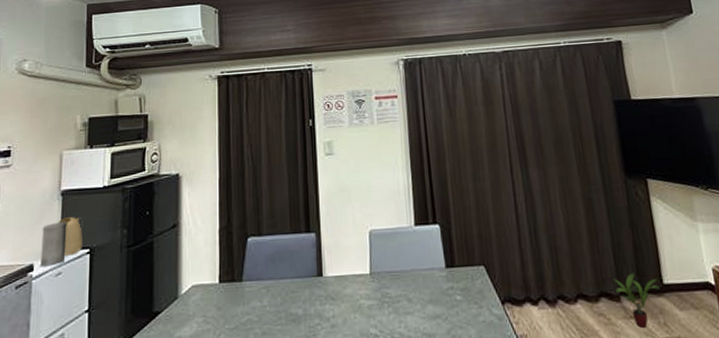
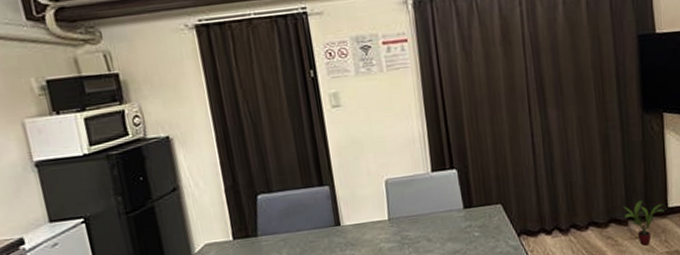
canister: present [39,222,67,267] -> none [22,193,59,240]
kettle: present [58,217,84,257] -> none [39,187,75,228]

